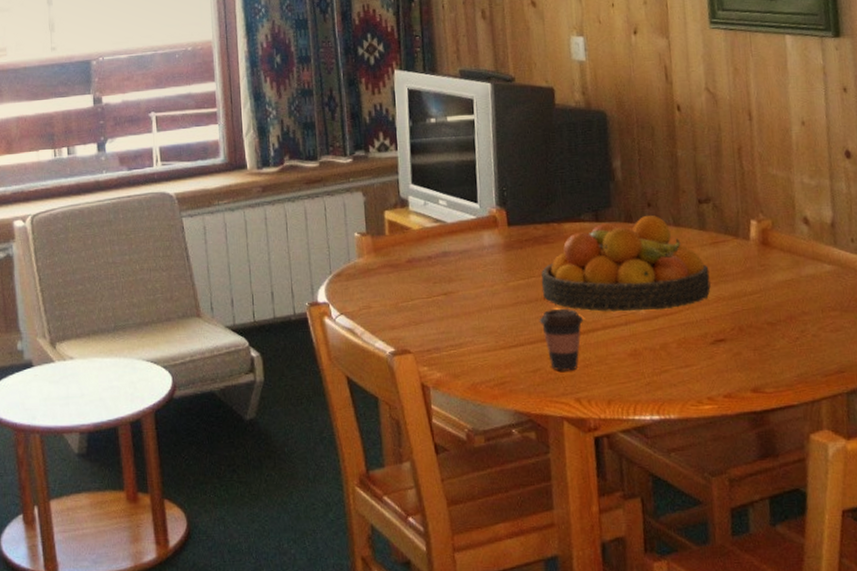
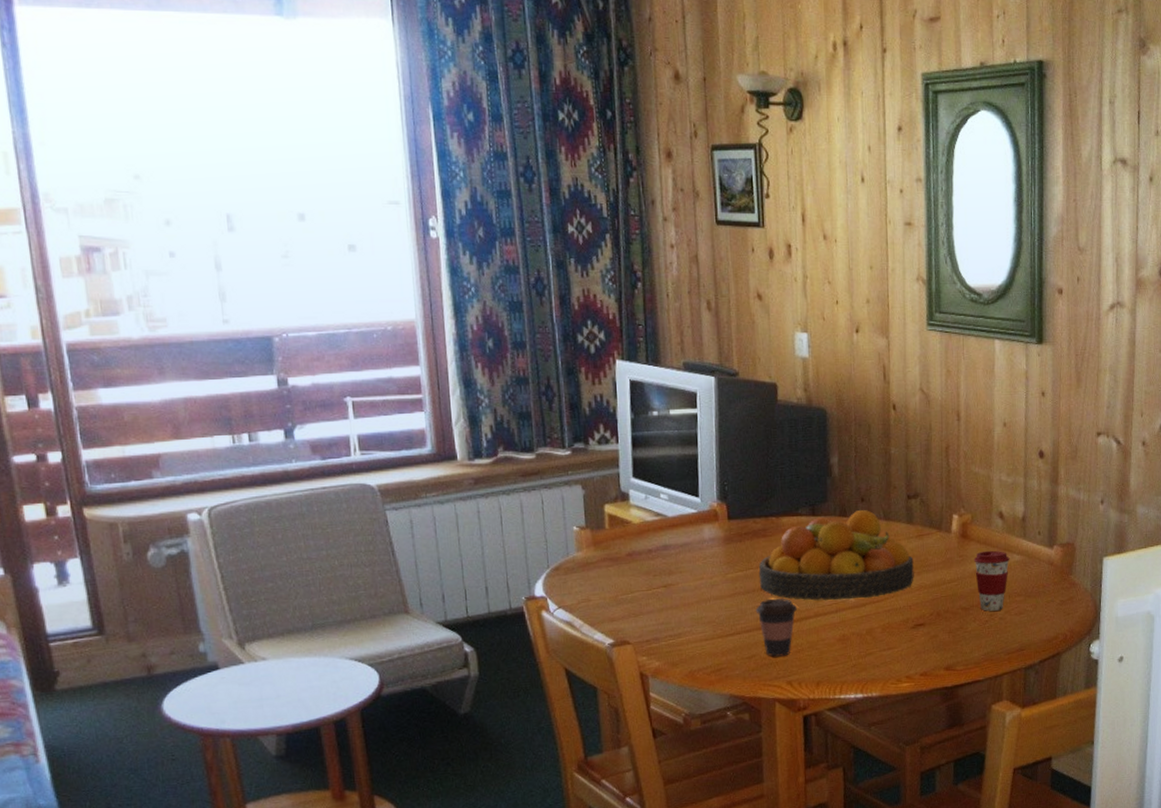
coffee cup: none [777,259,820,327] -> present [973,550,1010,611]

